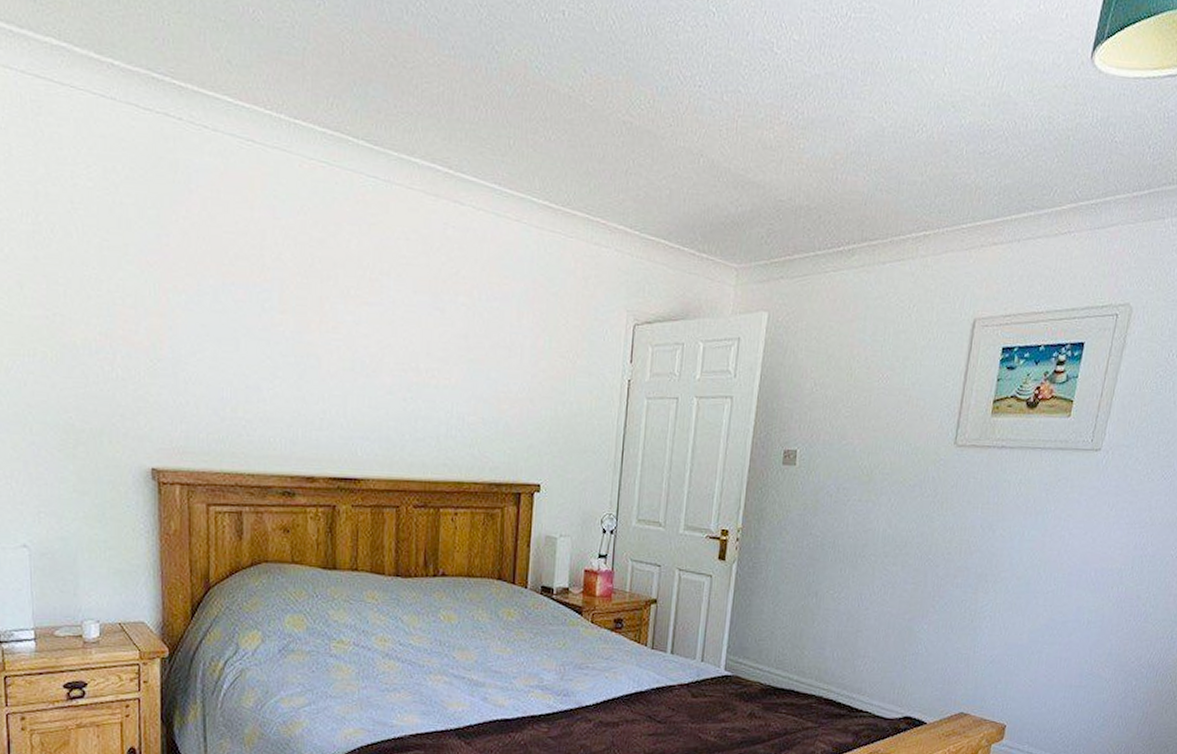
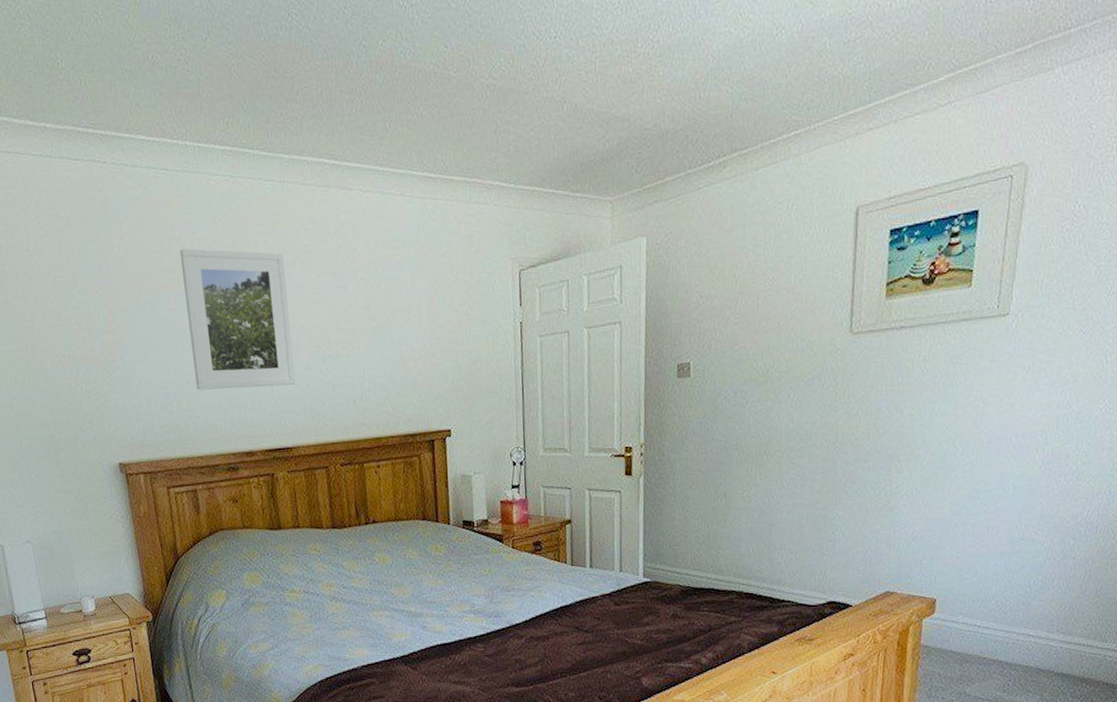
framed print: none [256,235,377,409] -> present [179,248,296,390]

